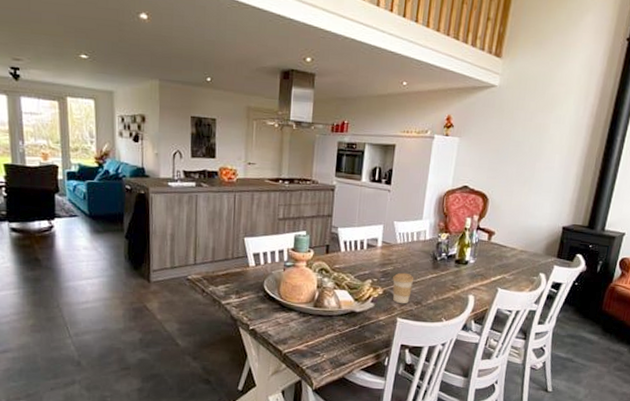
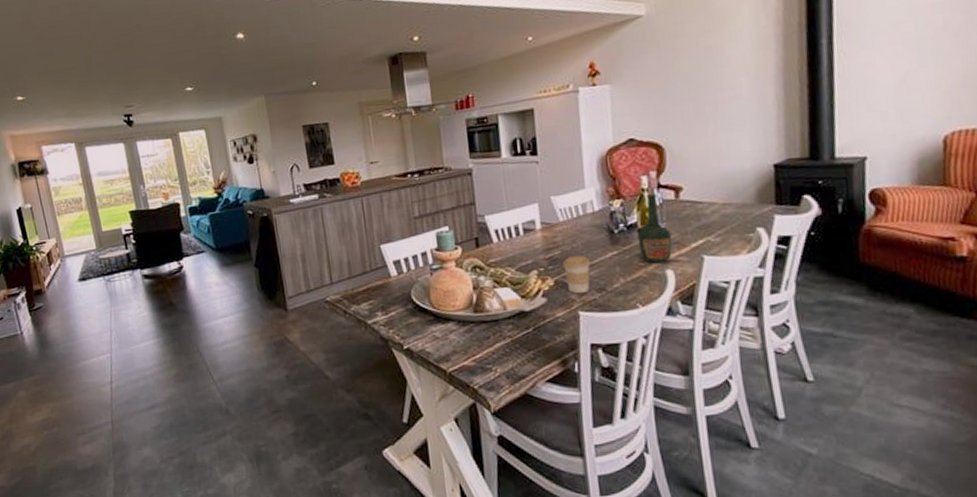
bottle: none [453,232,479,289] -> present [637,193,672,263]

